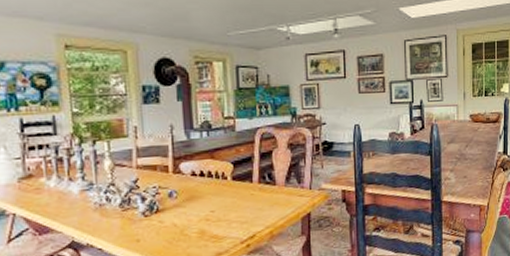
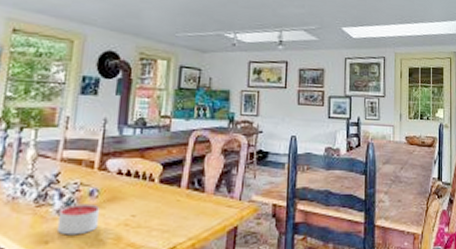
candle: none [143,204,182,233] -> present [56,204,99,236]

